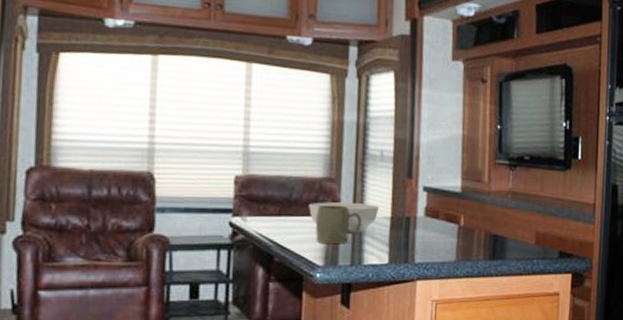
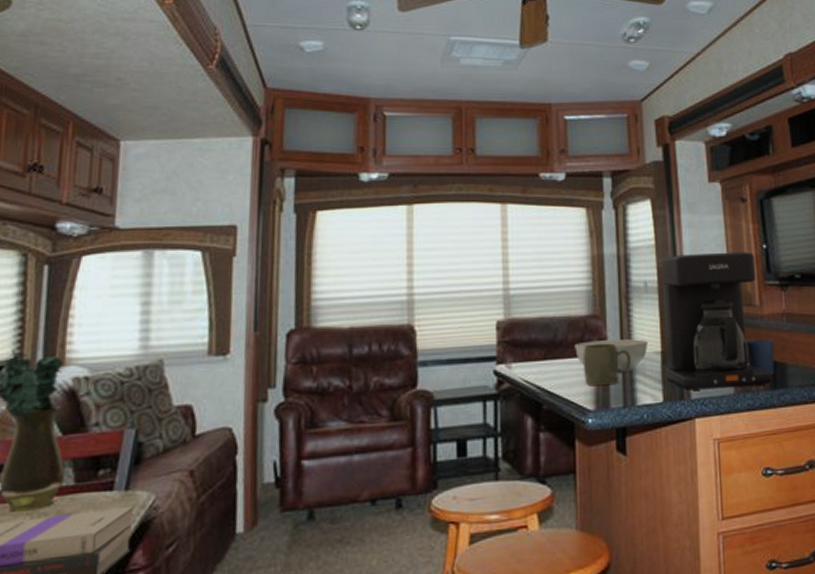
coffee maker: none [391,127,492,256] -> present [661,252,772,390]
mug: none [471,213,497,246] -> present [746,339,775,374]

